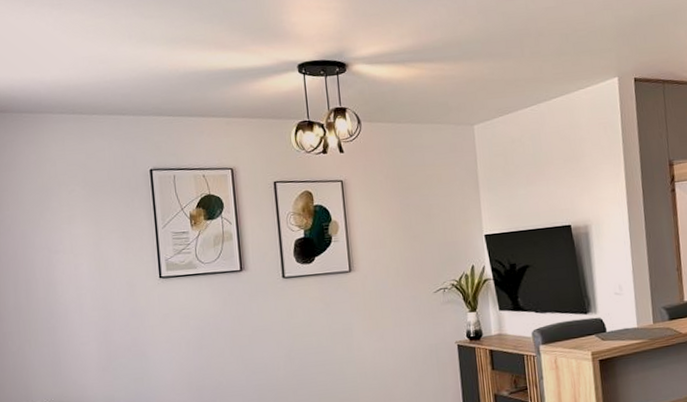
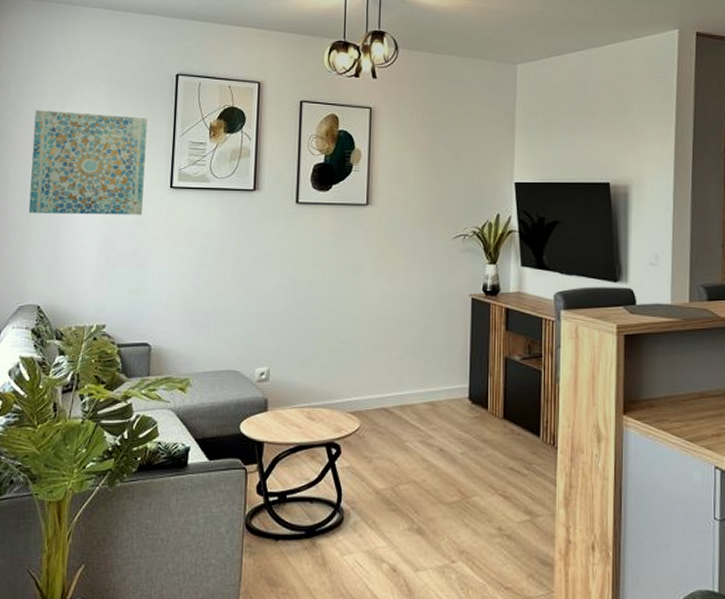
wall art: none [15,214,135,319] -> present [28,110,148,215]

